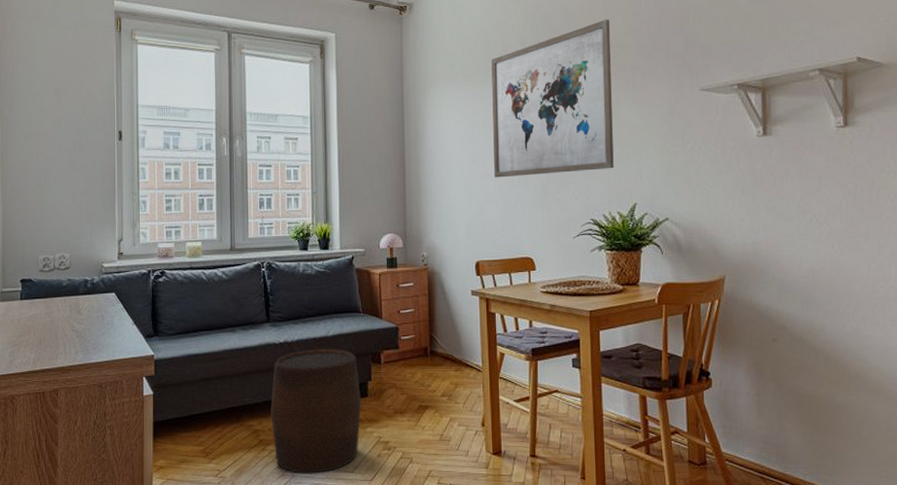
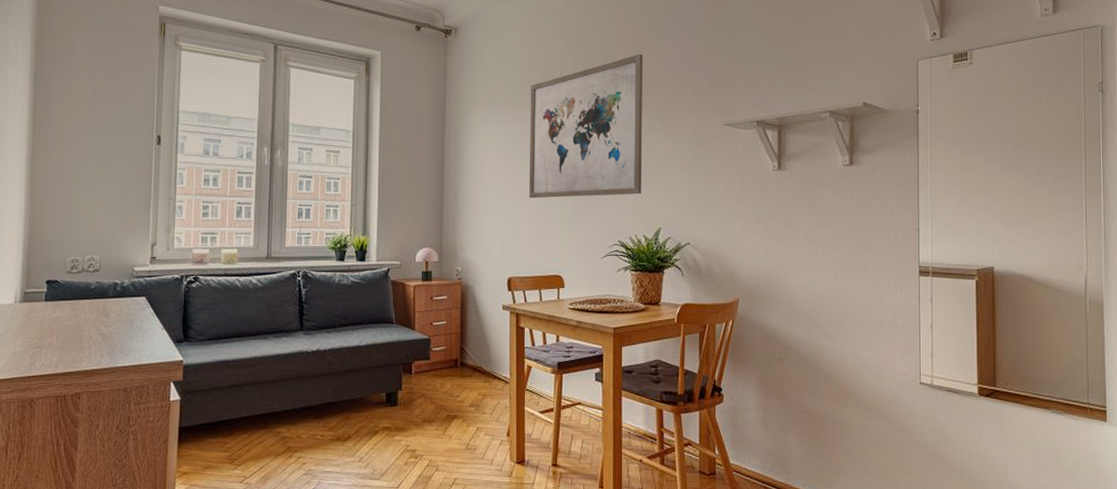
stool: present [270,349,361,474] -> none [299,358,390,481]

